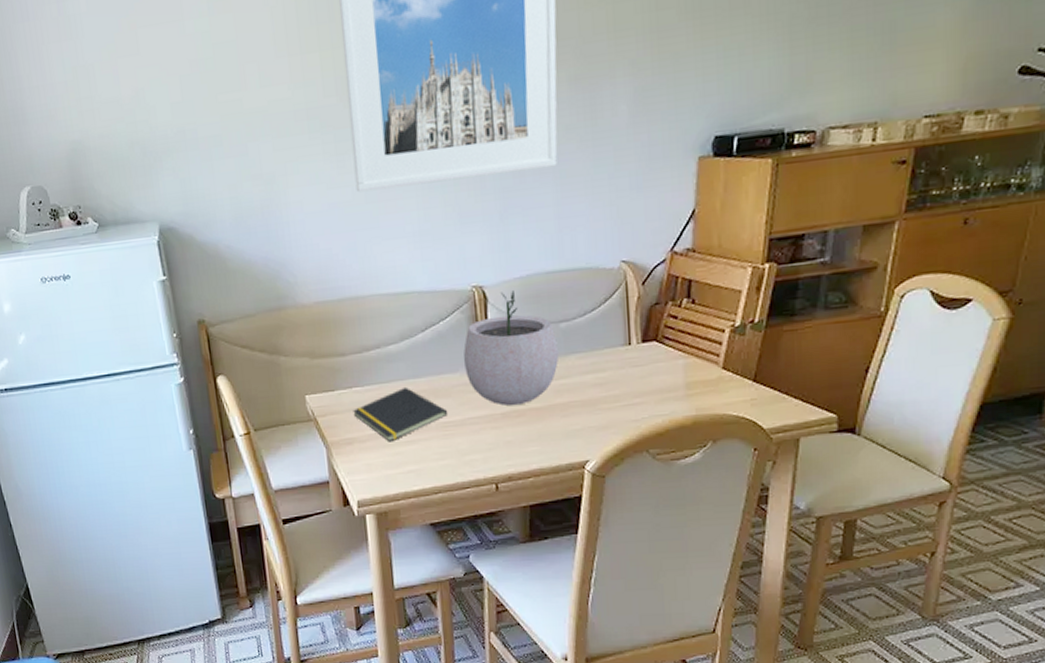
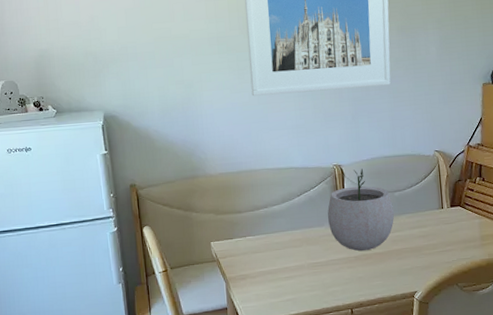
notepad: present [353,386,448,442] -> none [246,236,317,278]

